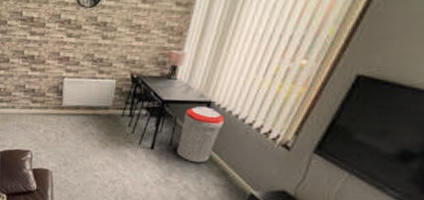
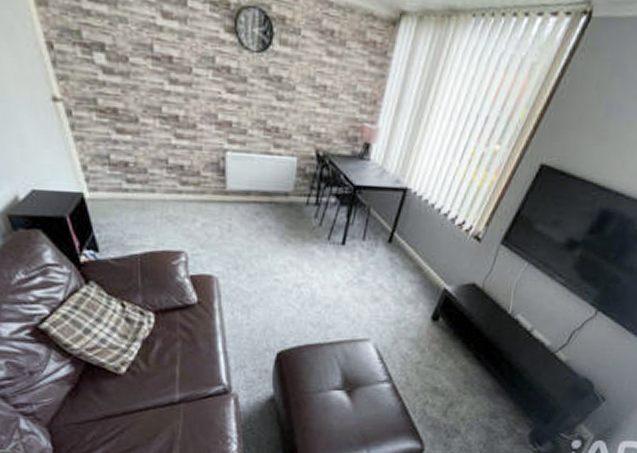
trash can: present [177,107,224,164] -> none [371,194,420,259]

